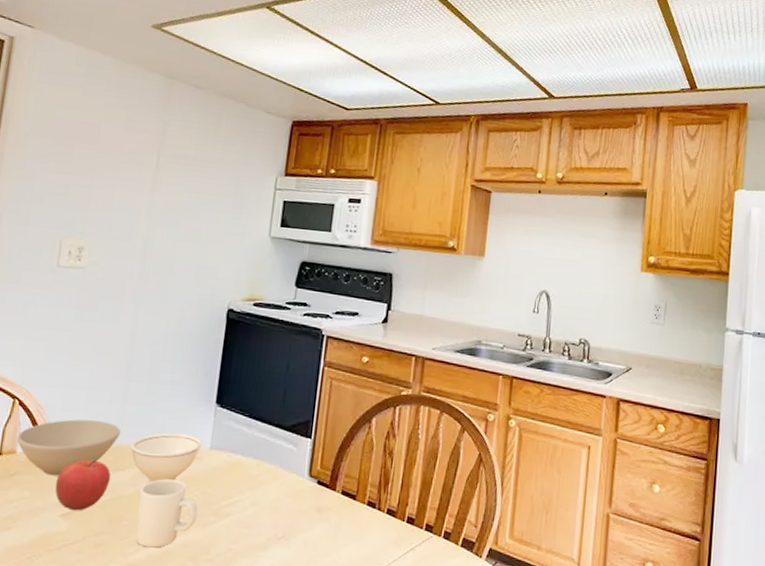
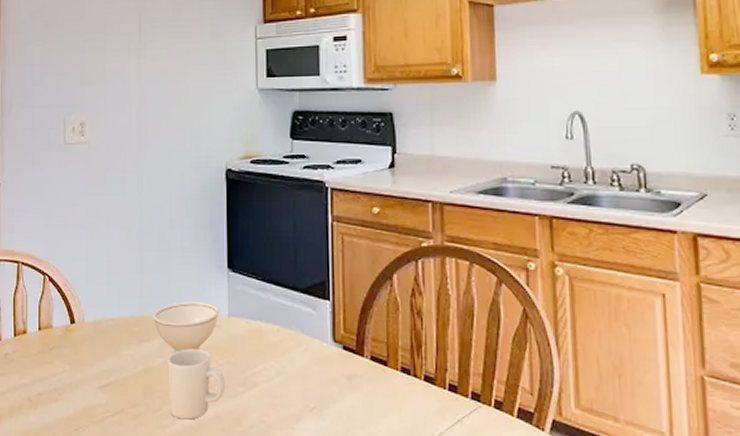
bowl: present [16,419,121,476] -> none [51,291,141,349]
fruit: present [54,458,111,511] -> none [90,330,139,383]

